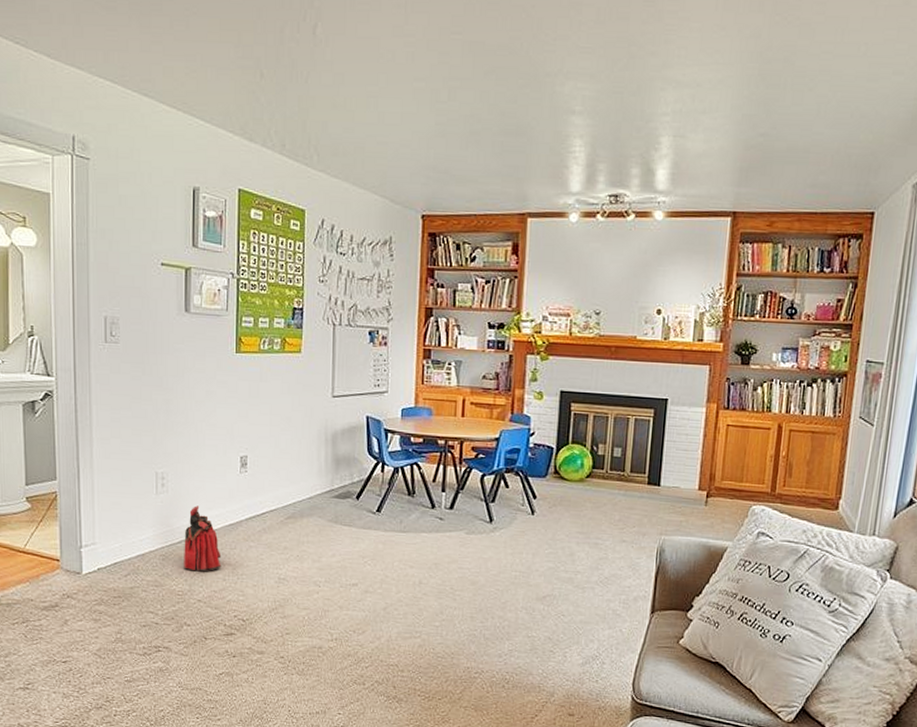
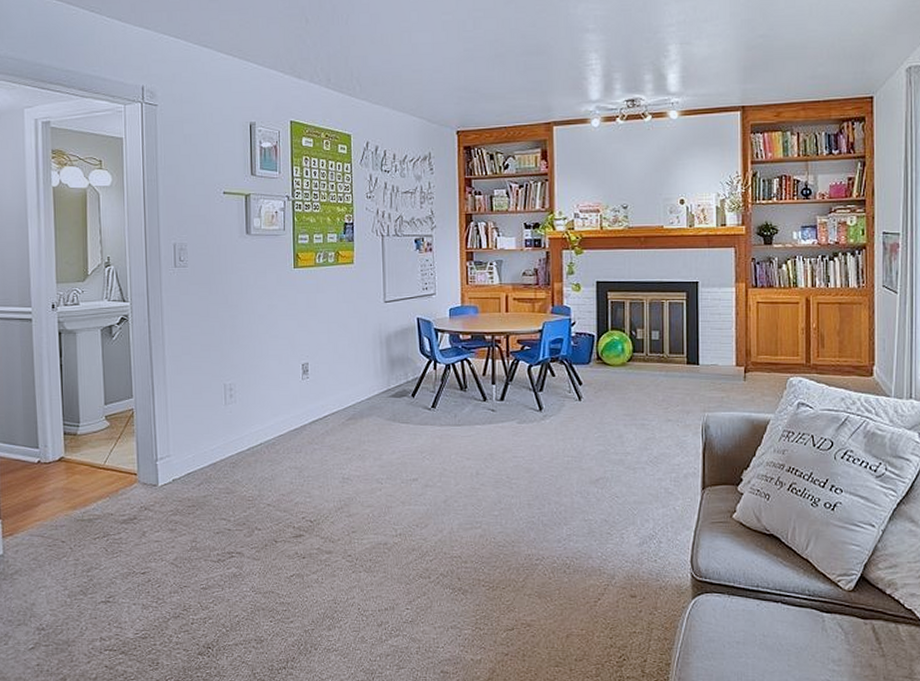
doll: present [184,506,222,572] -> none [252,413,288,477]

